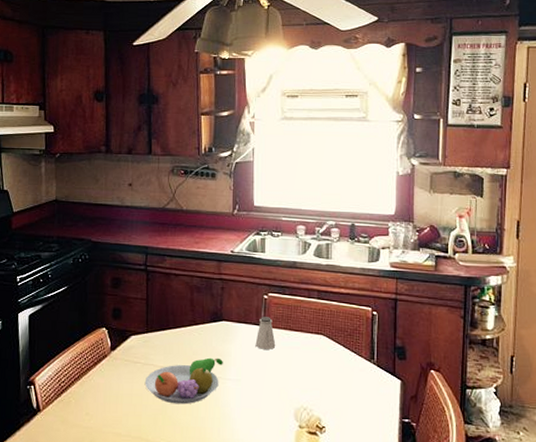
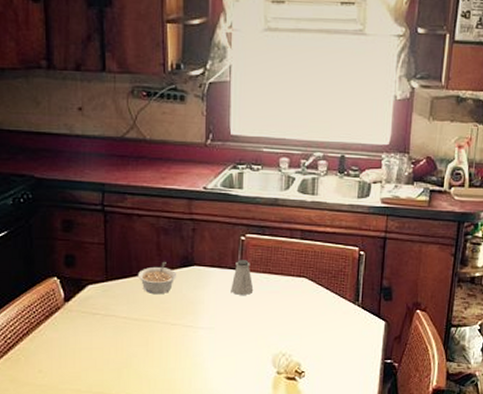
fruit bowl: present [144,357,223,405] -> none [105,305,195,356]
legume: none [174,316,208,347] -> present [138,261,177,295]

